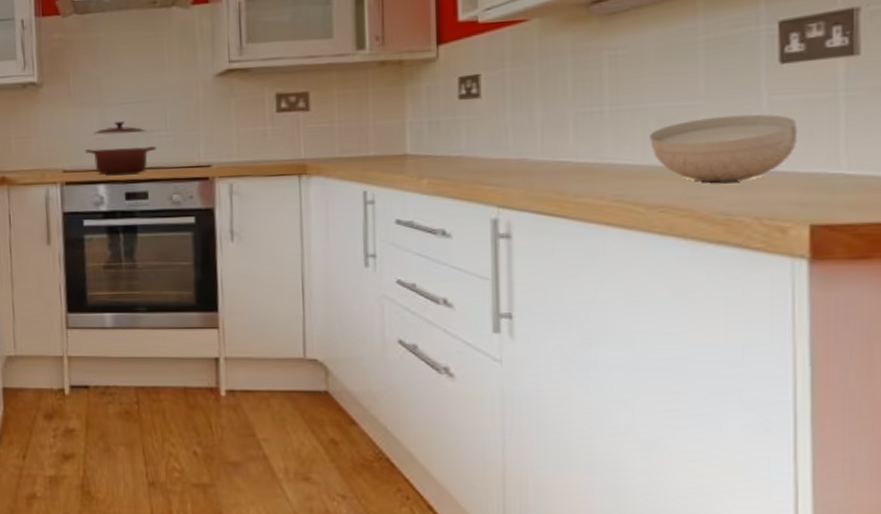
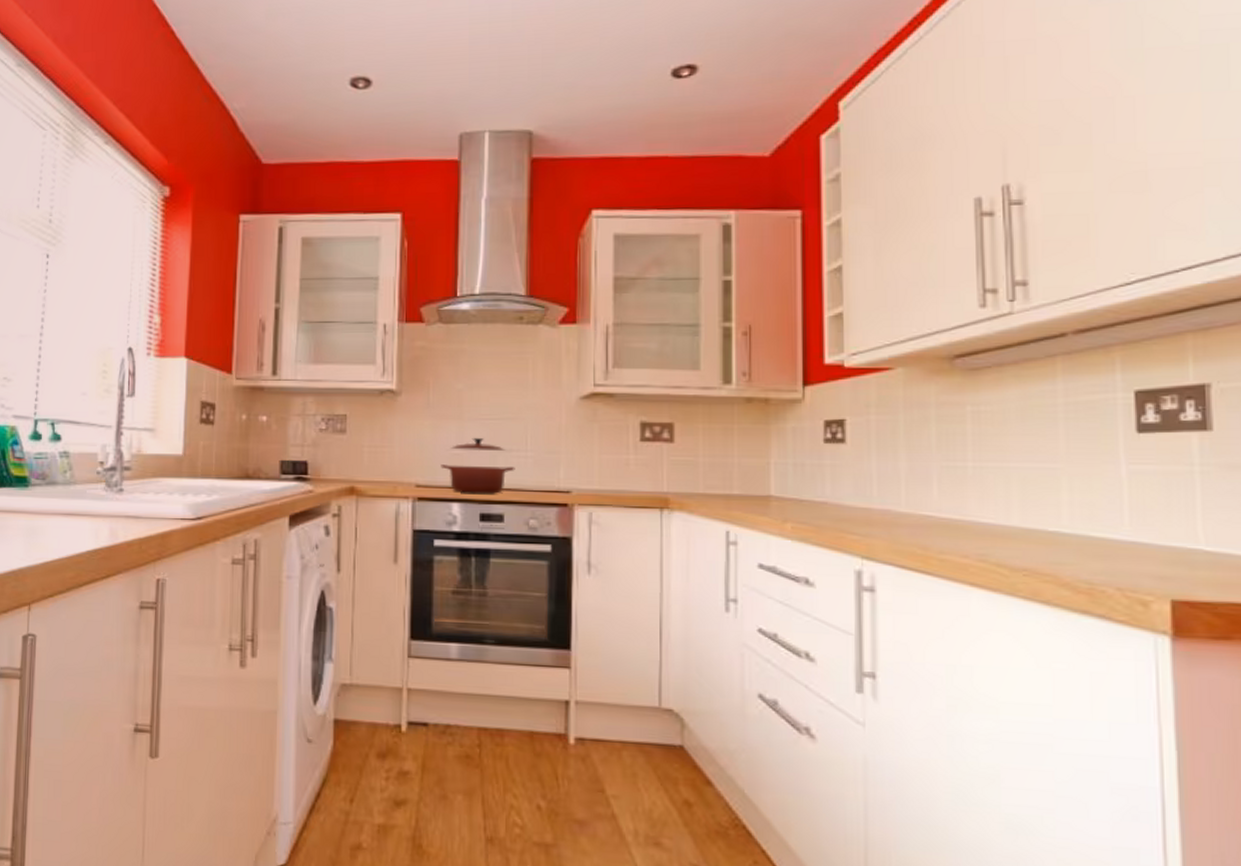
bowl: present [650,114,798,184] -> none [1012,481,1156,551]

